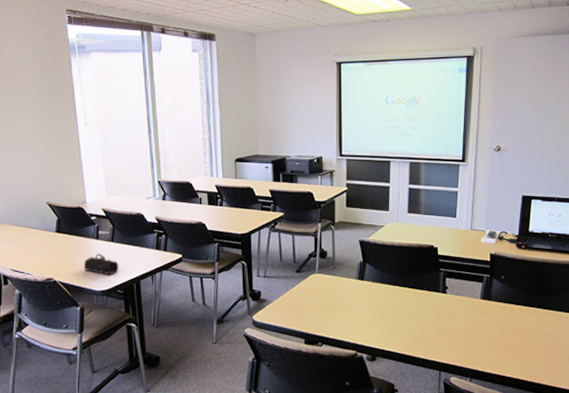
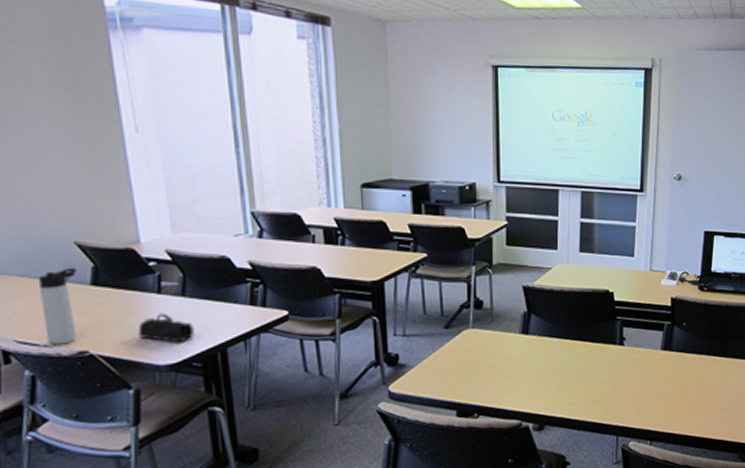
thermos bottle: none [24,220,48,273] -> present [37,267,78,345]

